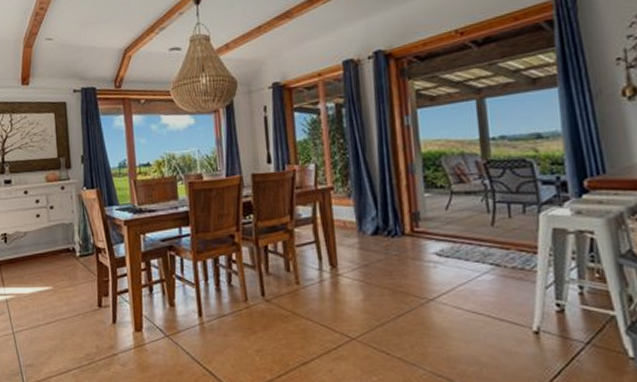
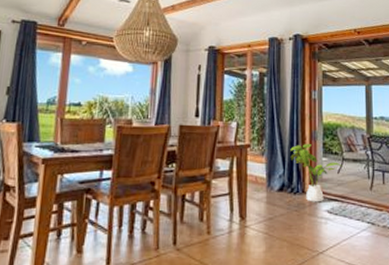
house plant: none [382,178,453,245] -> present [290,143,344,202]

